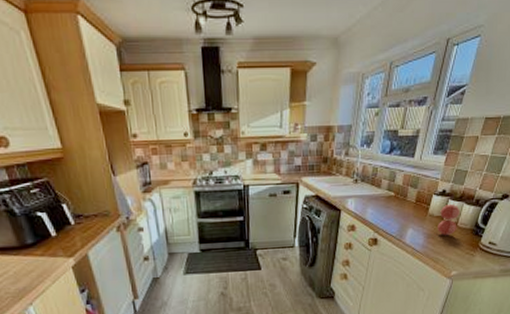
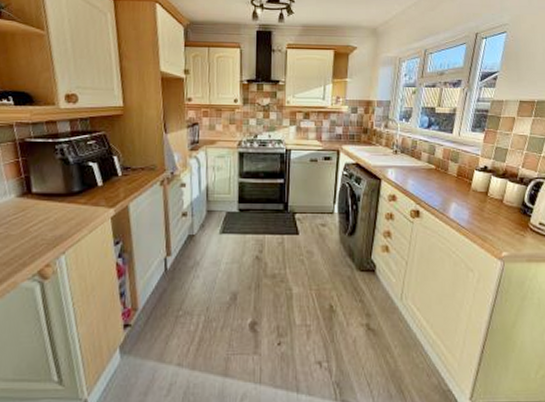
decorative ball: present [438,204,460,235] -> none [482,181,504,212]

